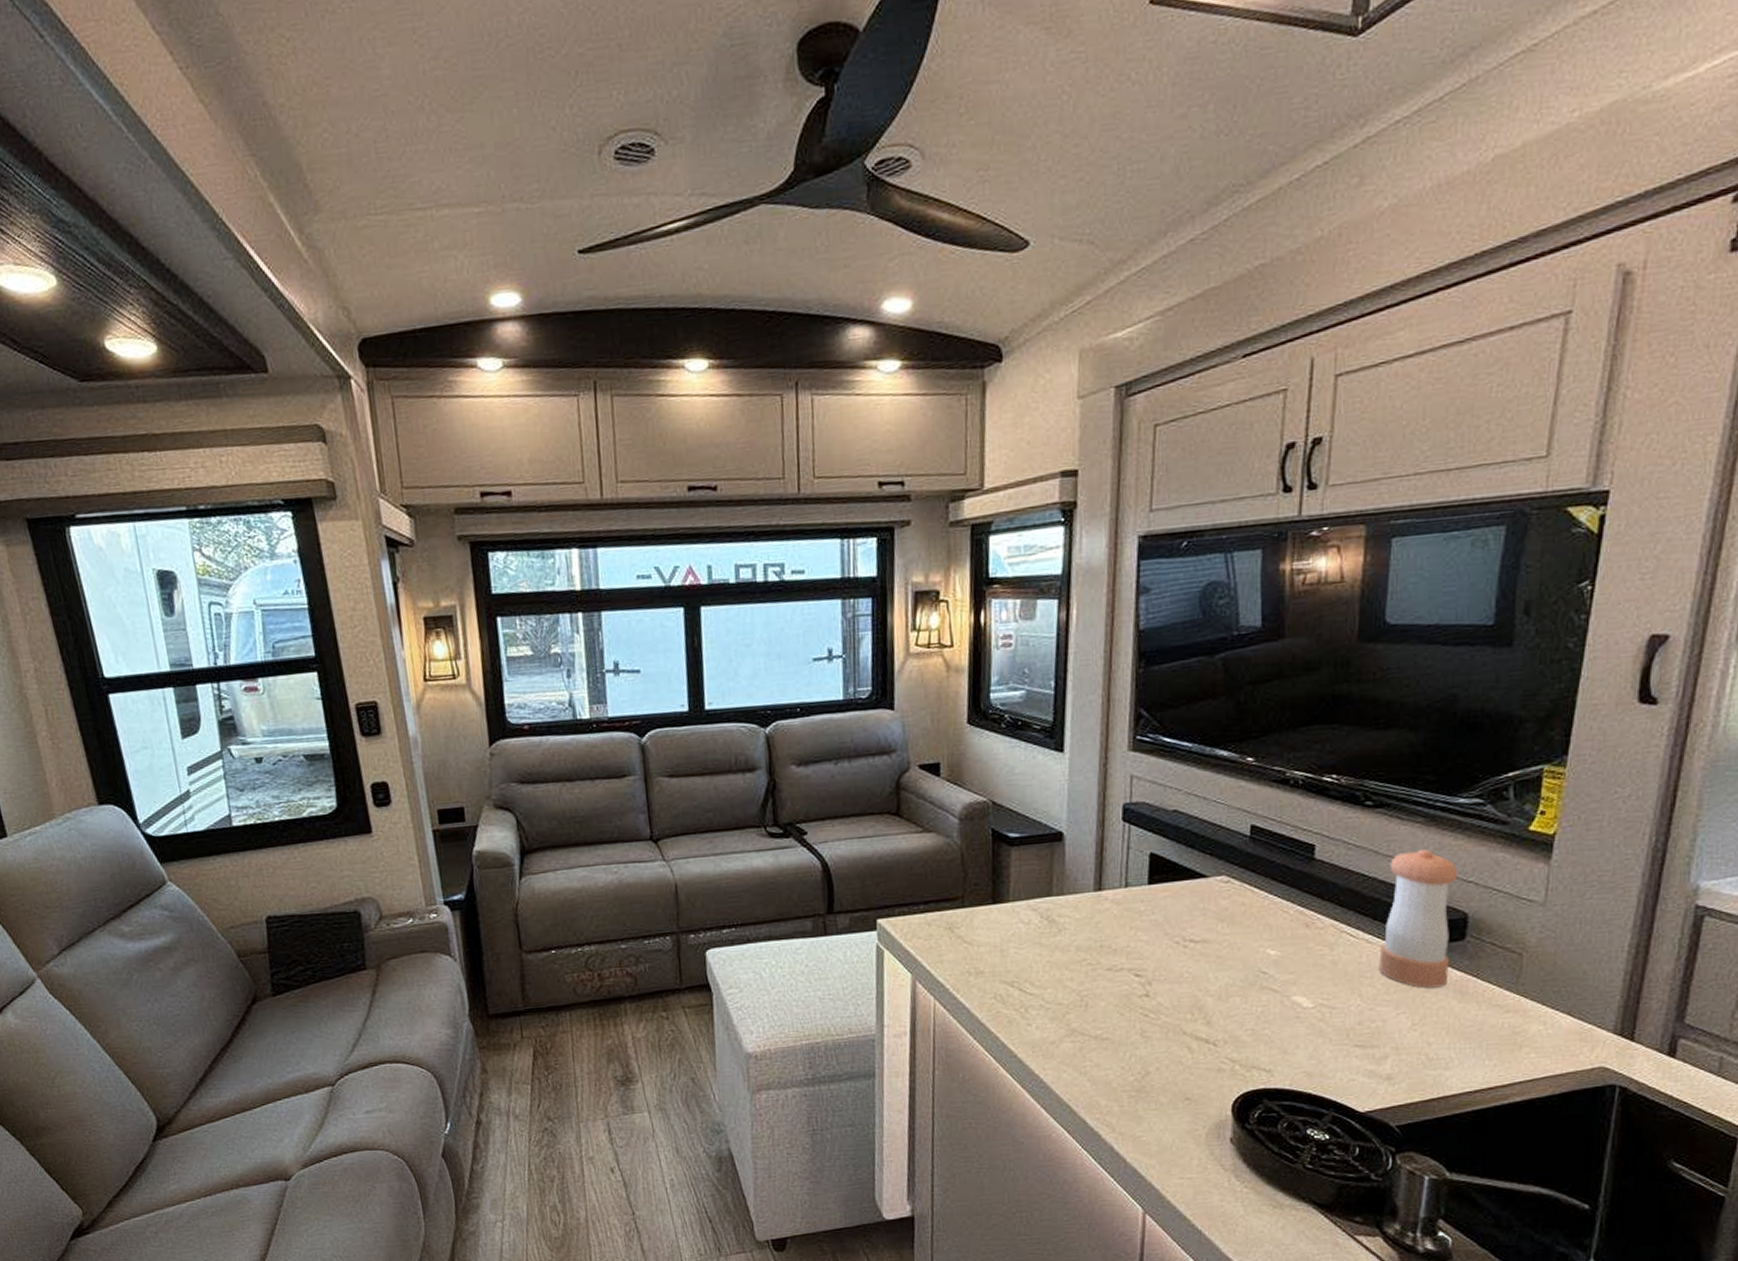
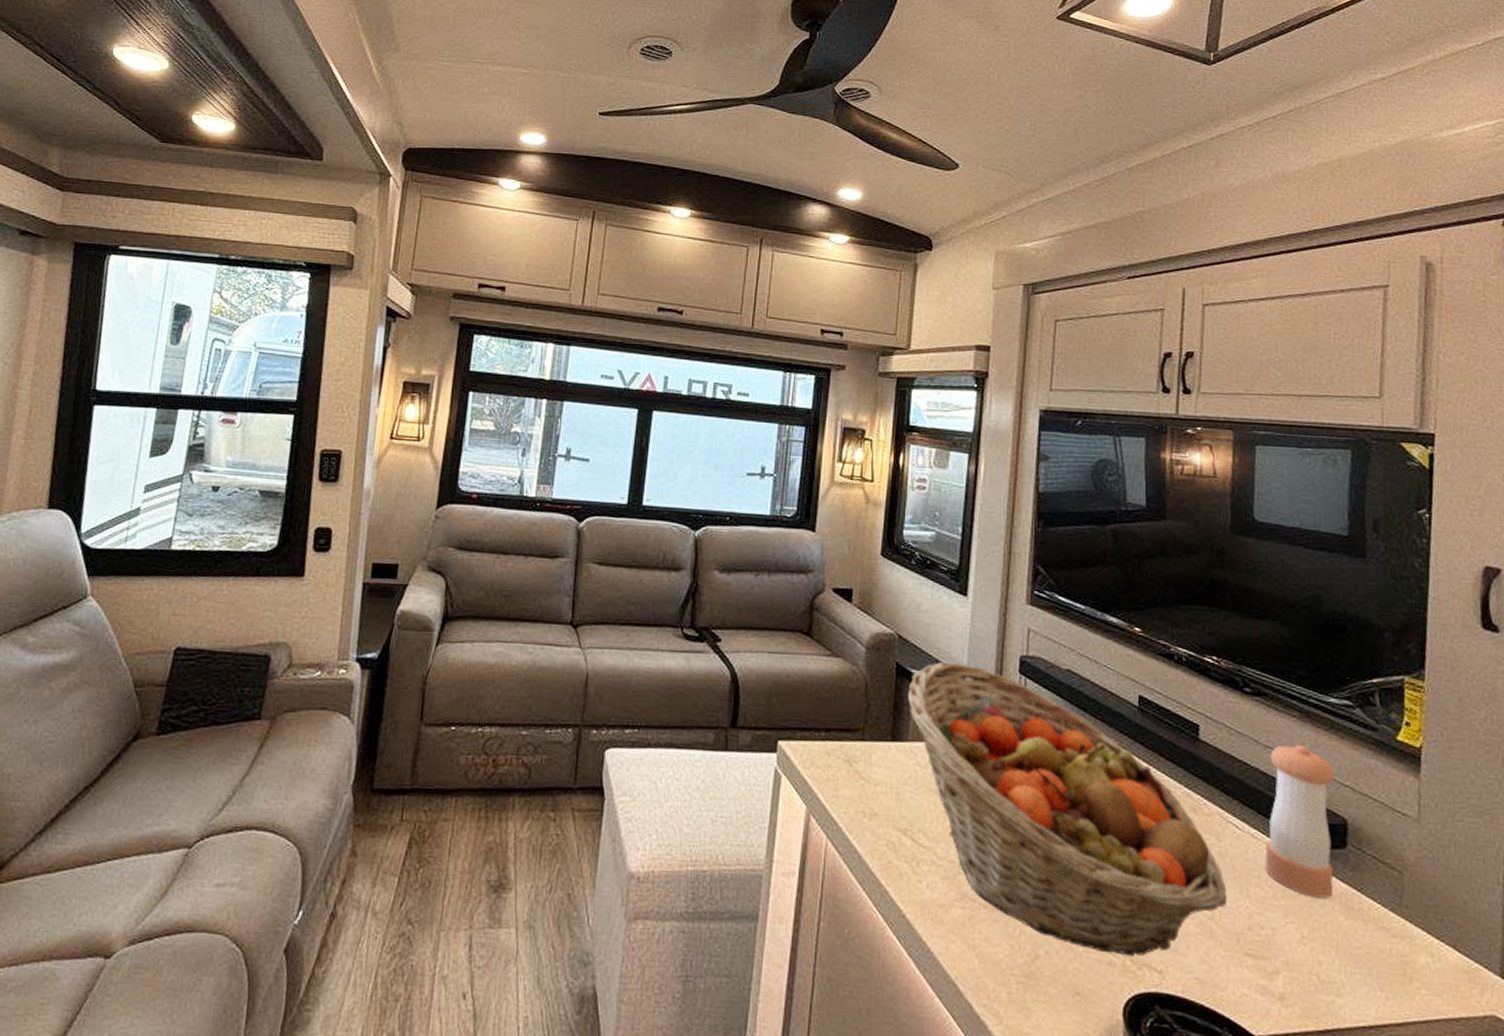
fruit basket: none [1006,819,1338,1062] -> present [908,661,1227,957]

